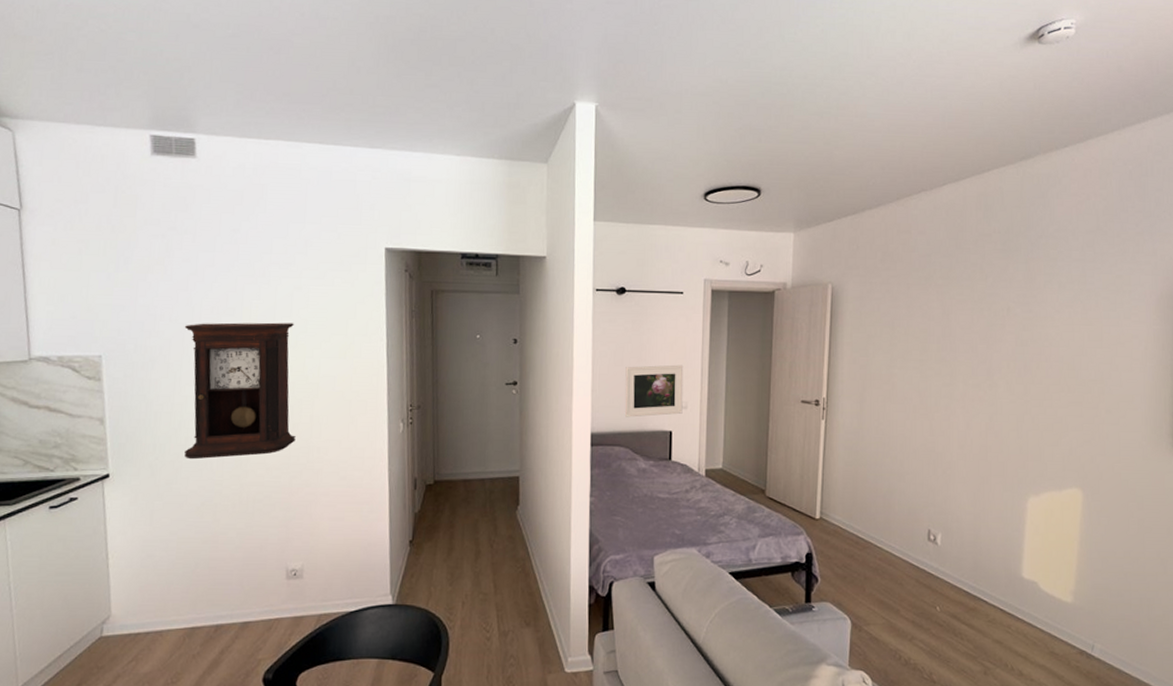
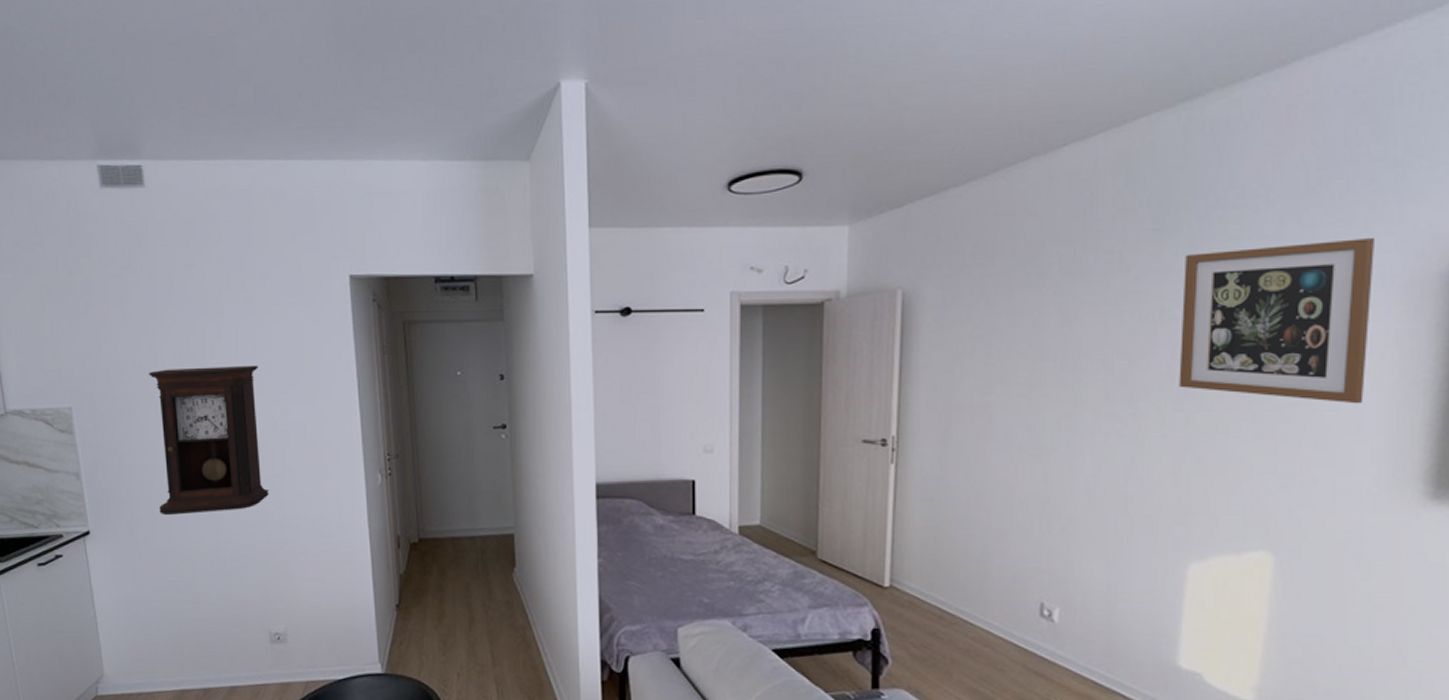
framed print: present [625,364,684,417] -> none [635,399,708,464]
wall art: none [1020,265,1139,382] -> present [1179,238,1374,404]

